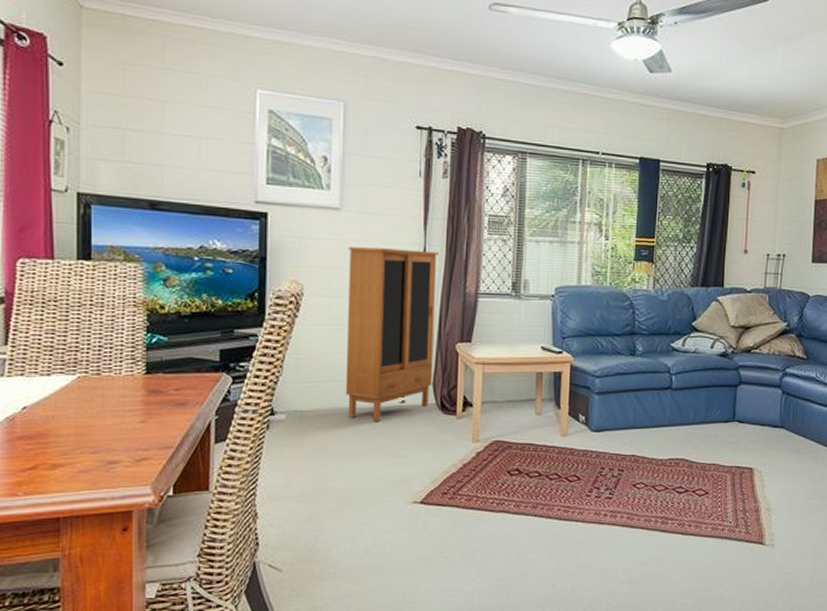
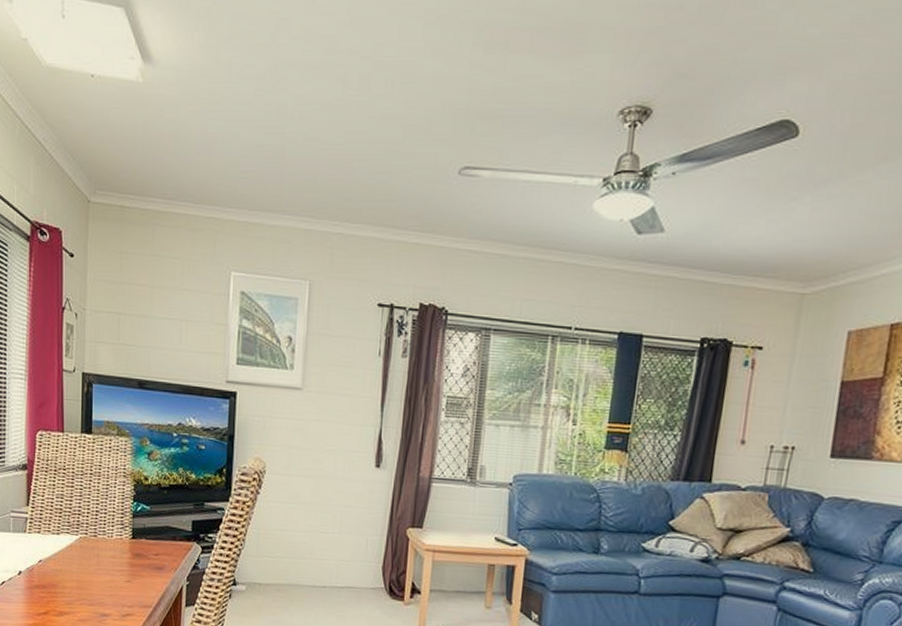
cabinet: present [345,247,439,422] -> none [299,427,394,601]

